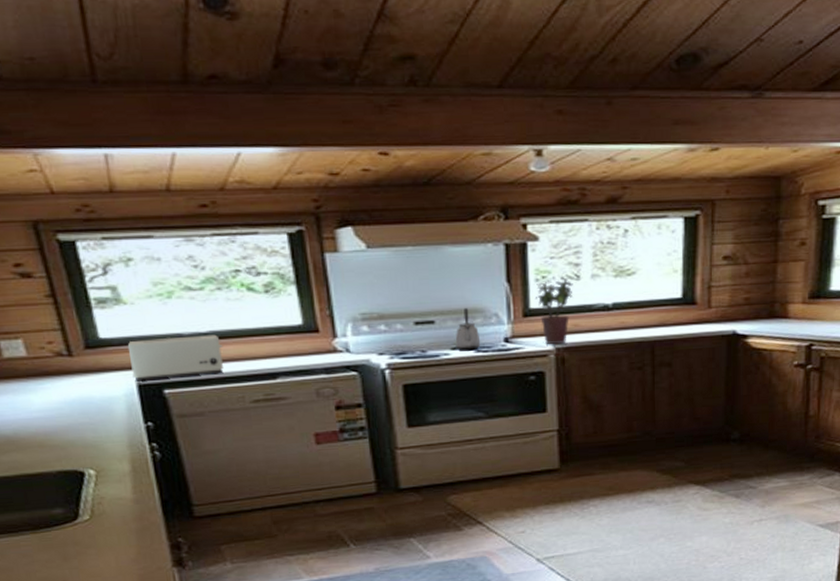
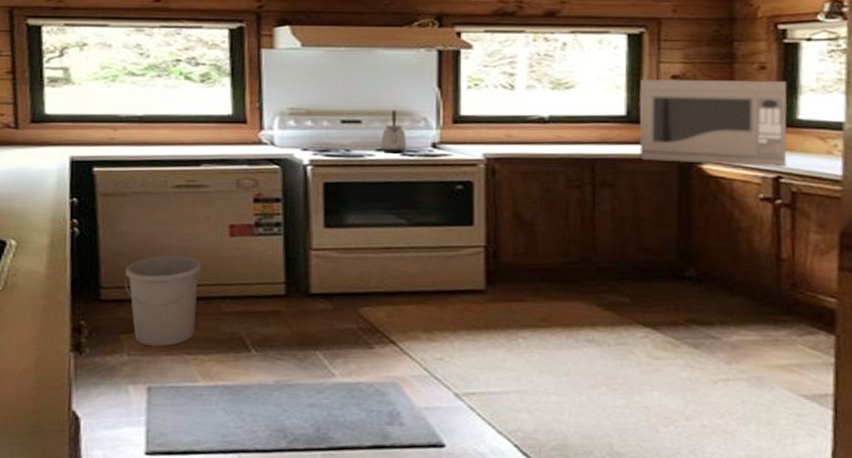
toaster: present [127,334,223,382] -> none [68,118,155,158]
bucket: none [215,467,294,554] -> present [125,255,202,347]
potted plant: present [534,277,573,345] -> none [466,86,507,155]
microwave: none [694,256,823,339] -> present [639,79,787,169]

